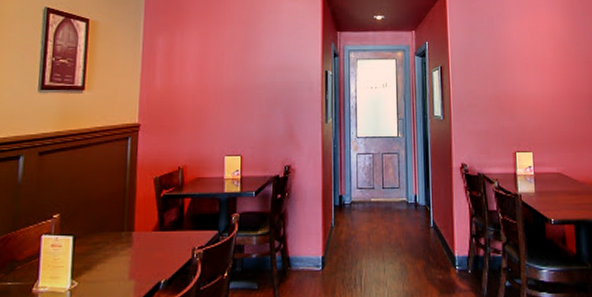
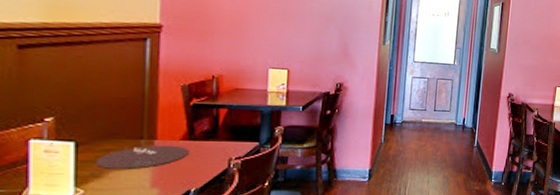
plate: none [88,236,159,261] -> present [96,145,188,169]

